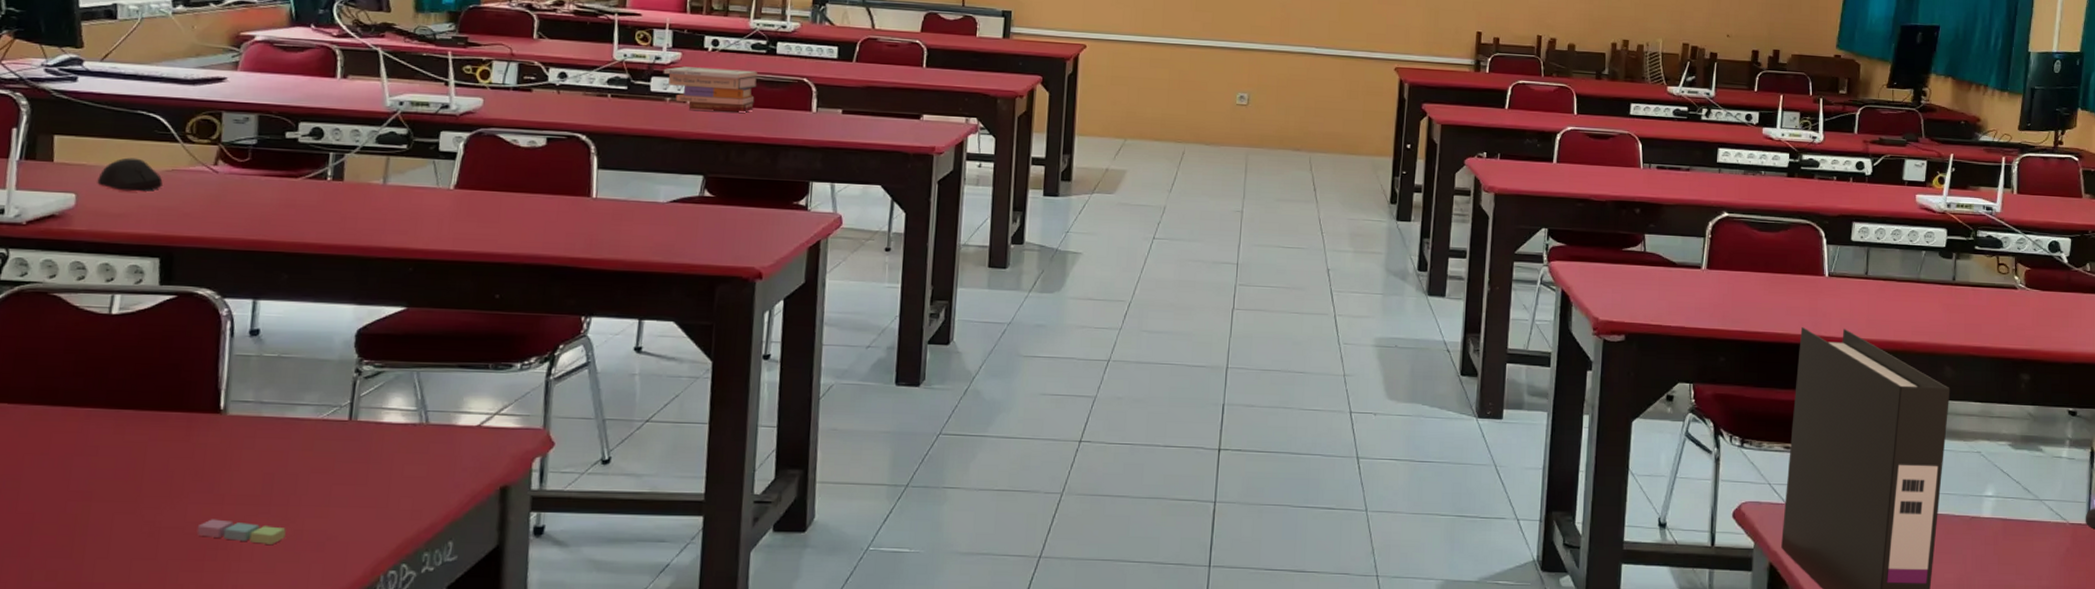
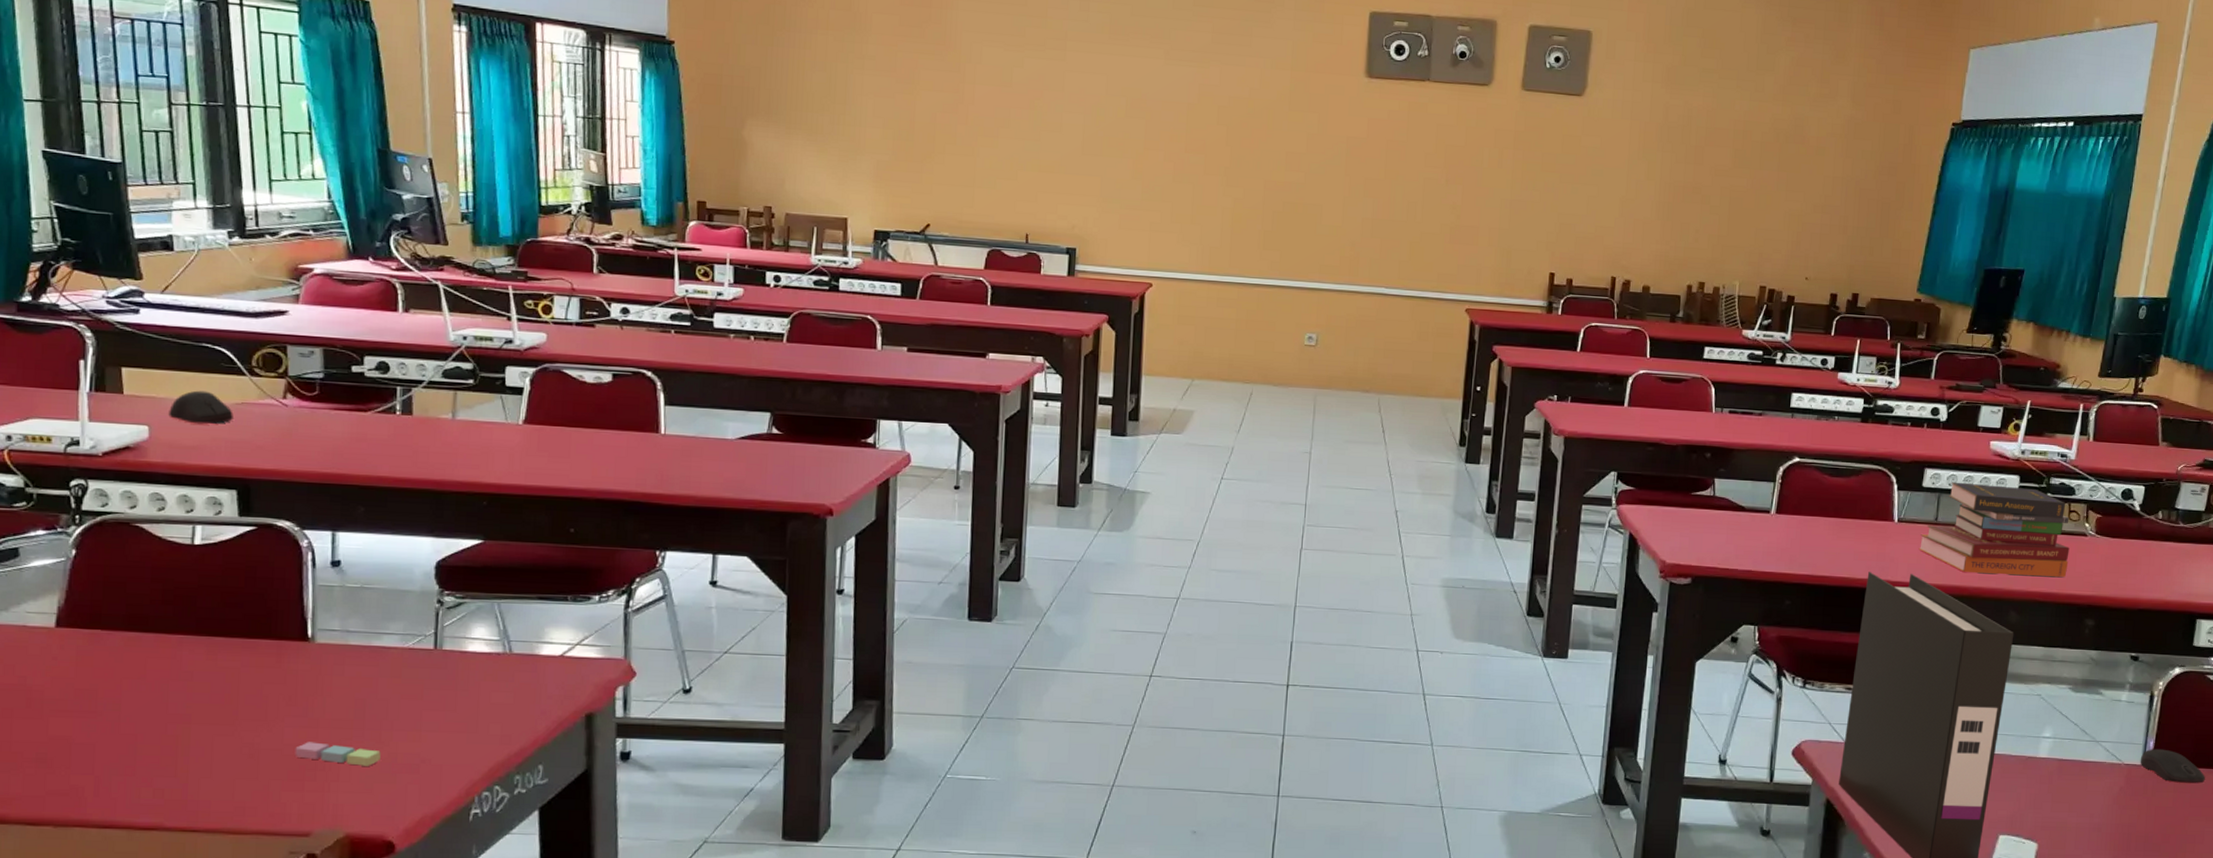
books: present [663,66,758,113] -> none [726,302,822,350]
books: none [1850,235,2001,331] -> present [1919,482,2070,577]

